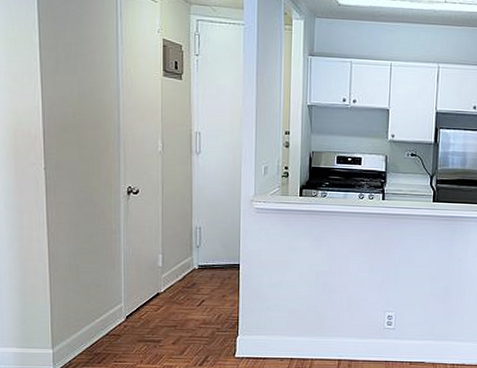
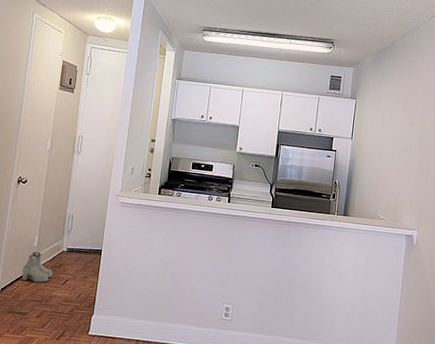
boots: none [148,272,185,307] -> present [21,251,53,283]

